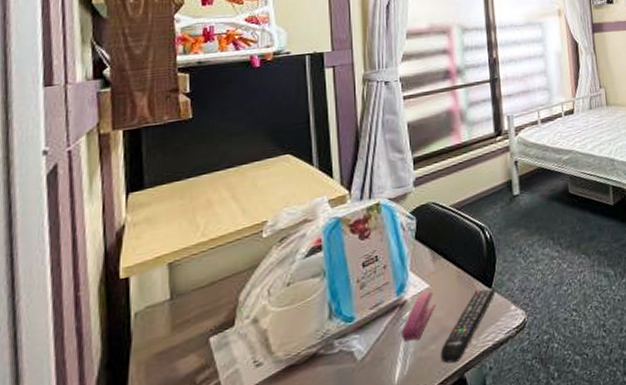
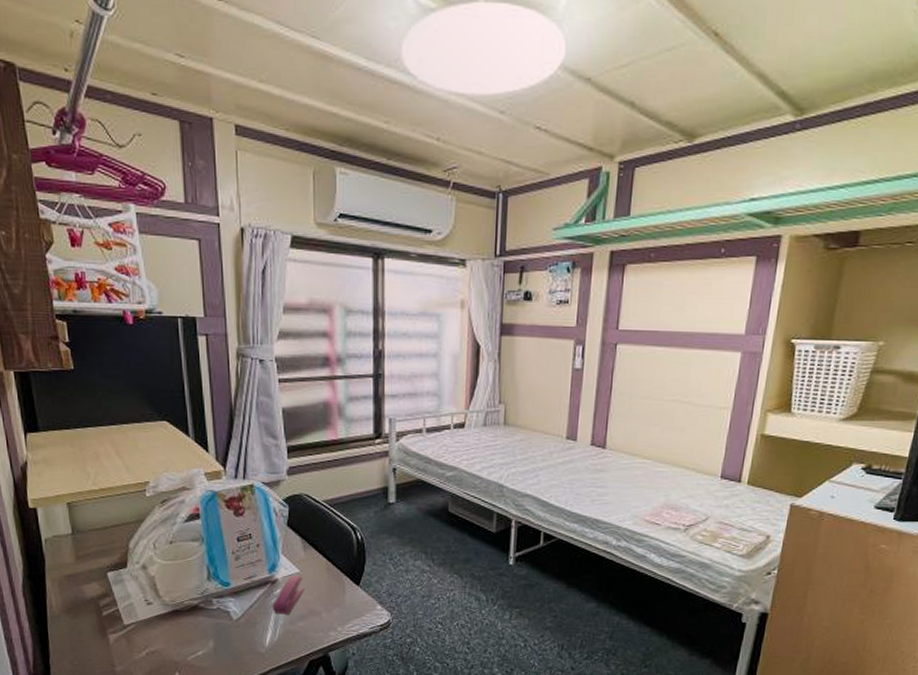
remote control: present [440,288,496,364] -> none [307,584,363,642]

